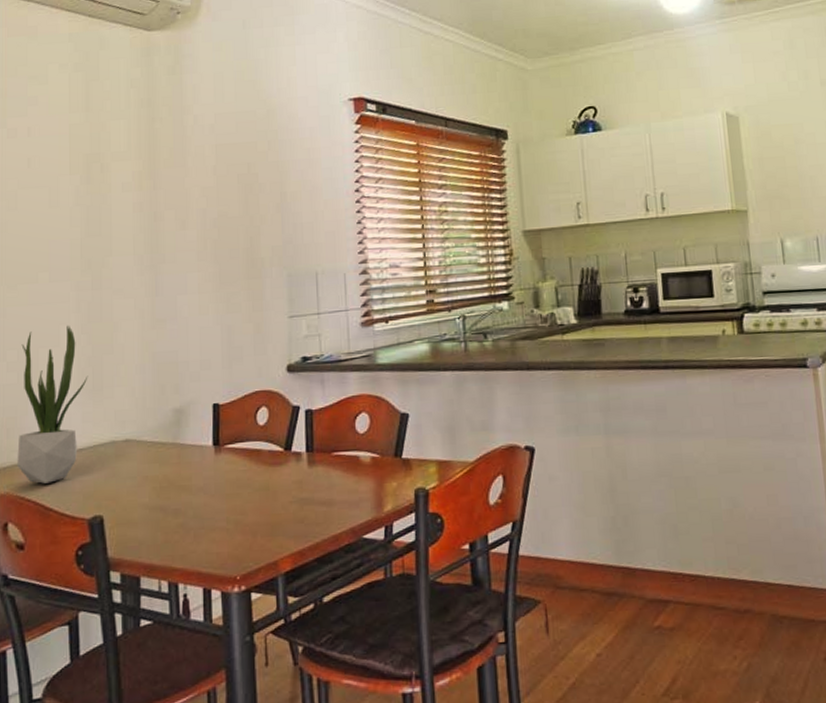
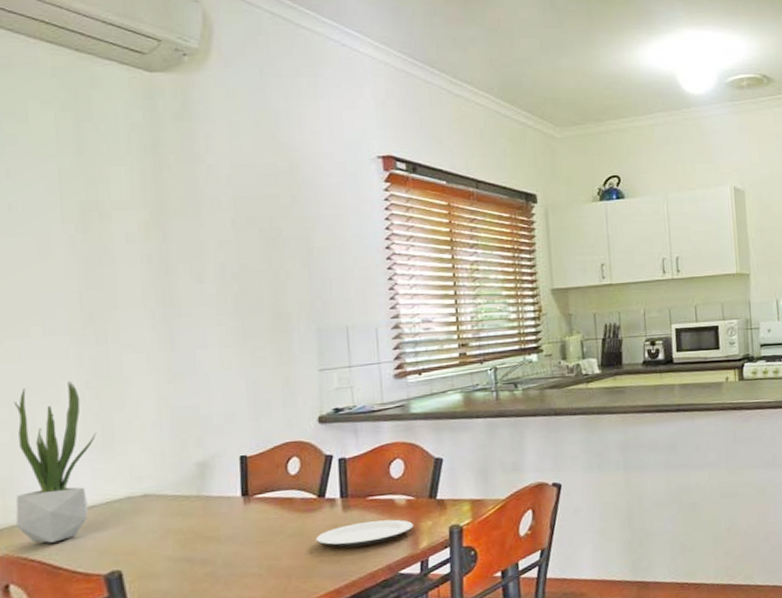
plate: none [281,478,378,506] -> present [315,519,413,547]

